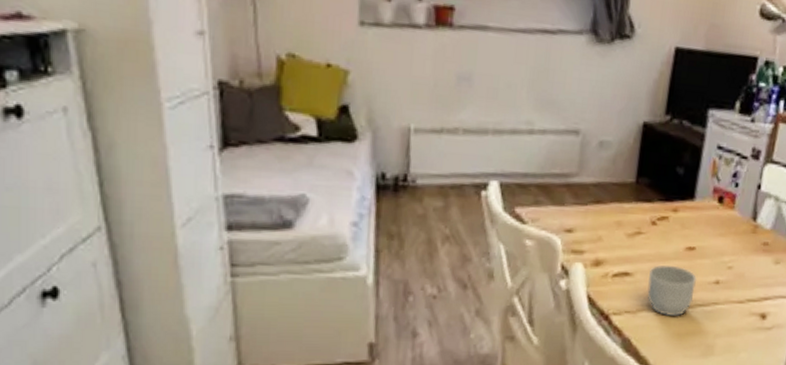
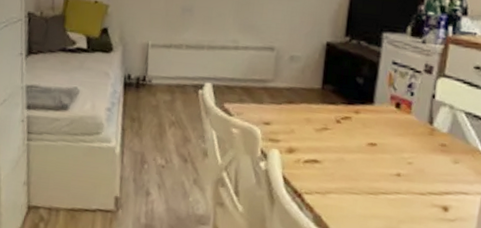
mug: present [647,265,697,316] -> none [334,156,380,201]

